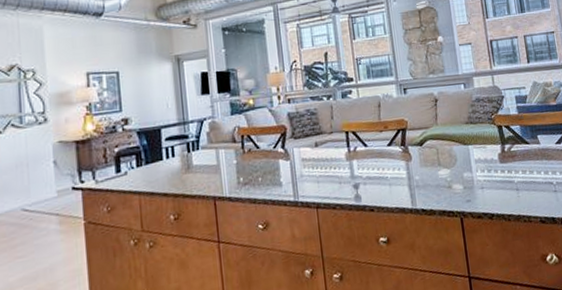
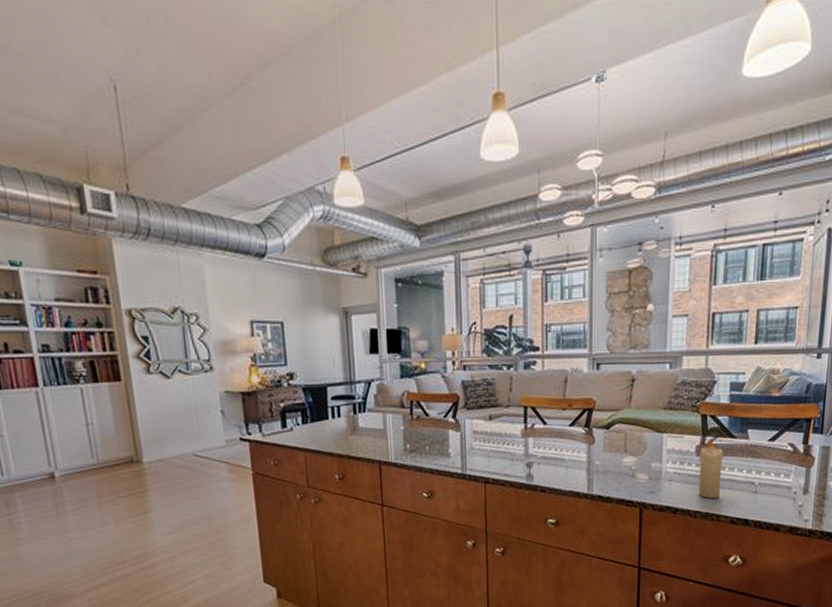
candle: none [502,147,527,202] -> present [698,440,724,499]

